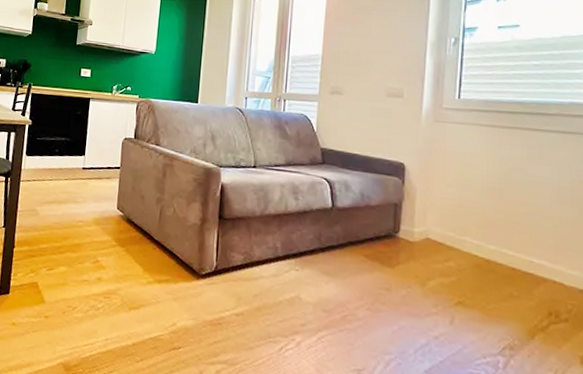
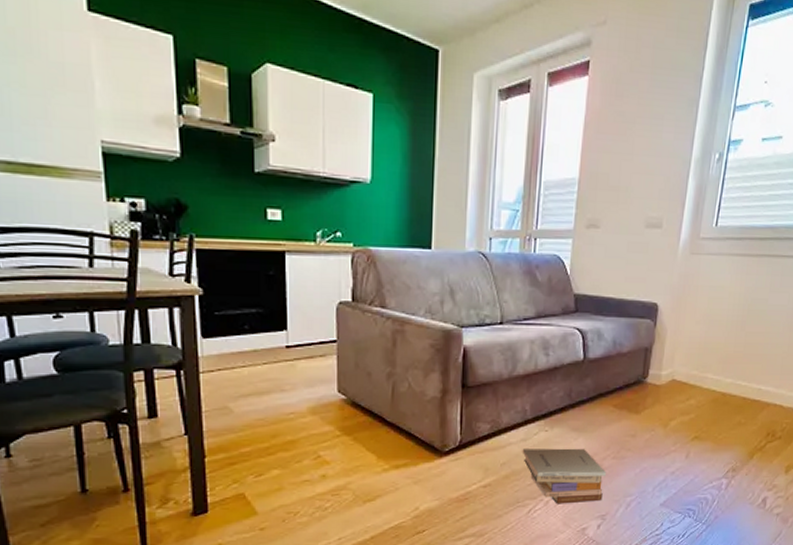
books: none [273,284,361,353] -> present [522,448,607,504]

